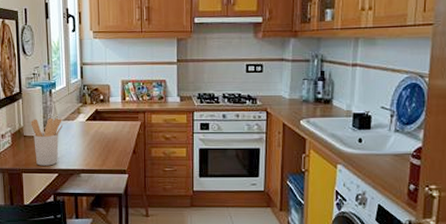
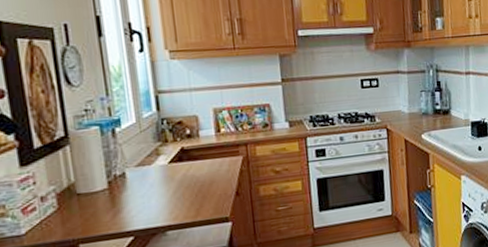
utensil holder: present [31,117,62,166] -> none [86,164,135,231]

